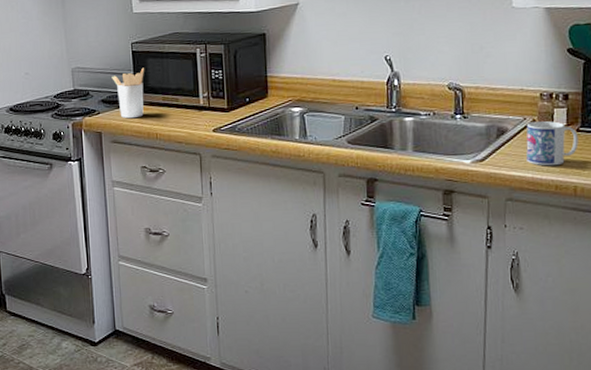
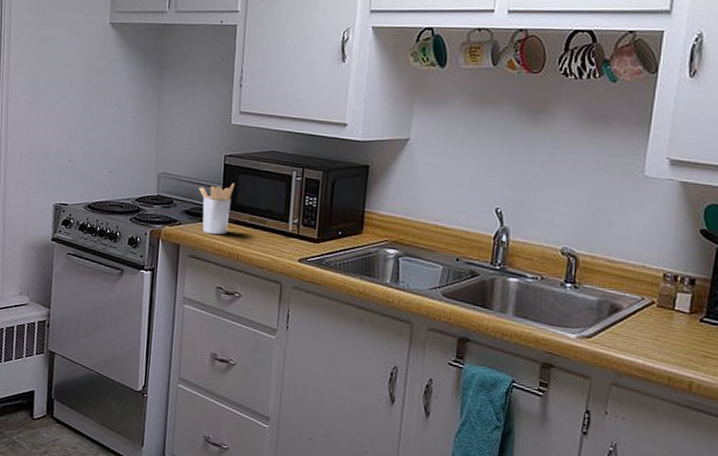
mug: present [526,120,579,166] -> none [639,303,701,356]

